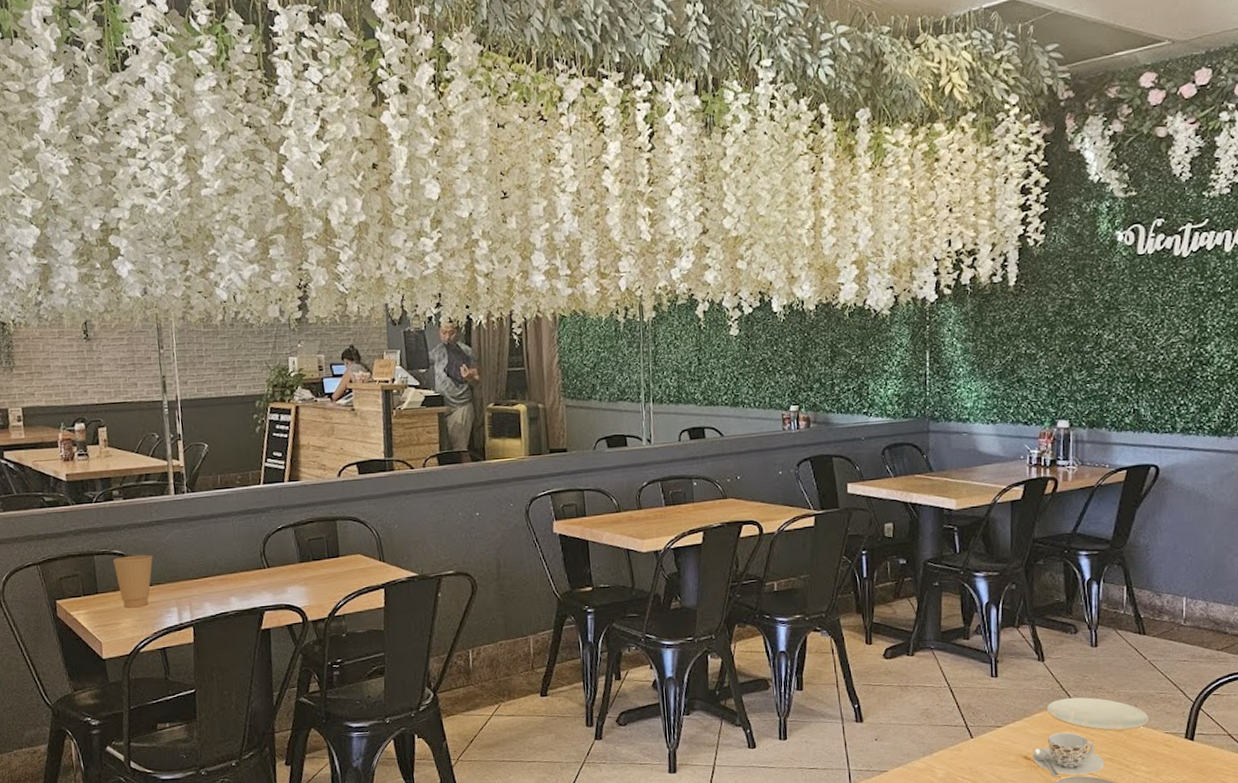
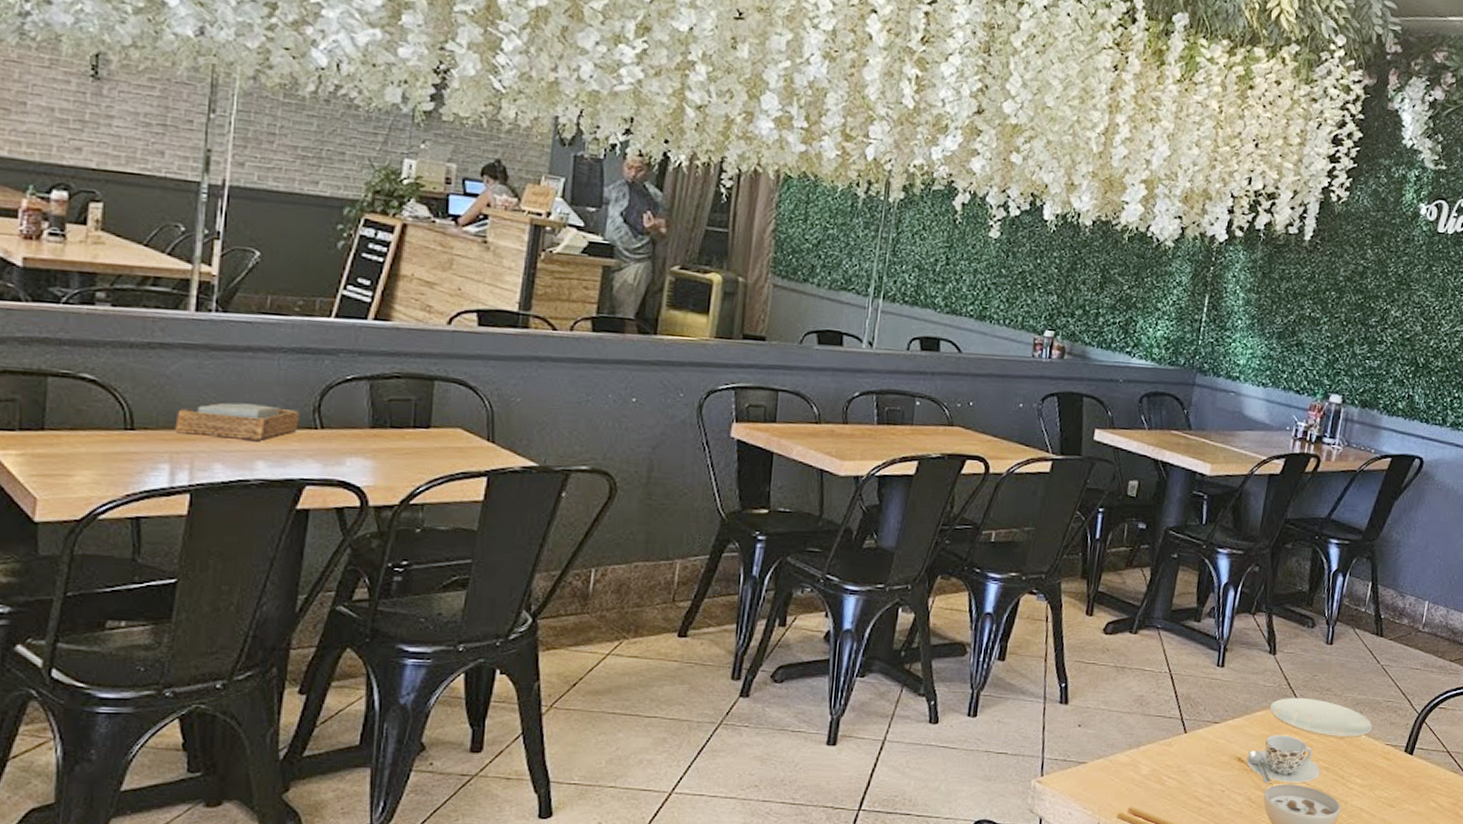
cup: present [113,554,153,608] -> none [78,384,144,458]
napkin holder: none [175,556,253,584] -> present [175,402,300,441]

